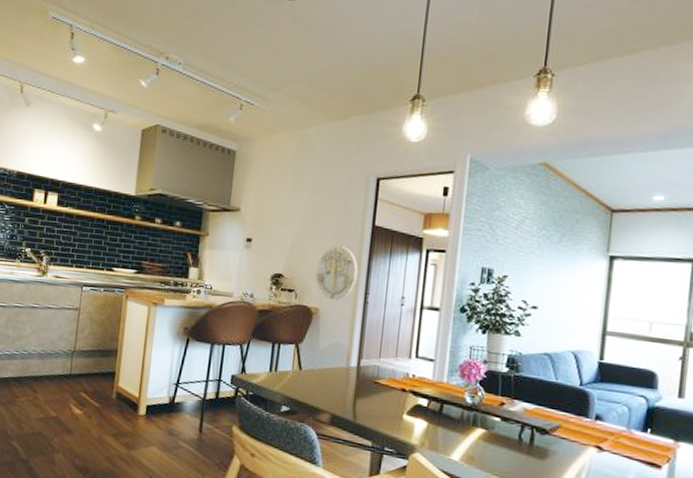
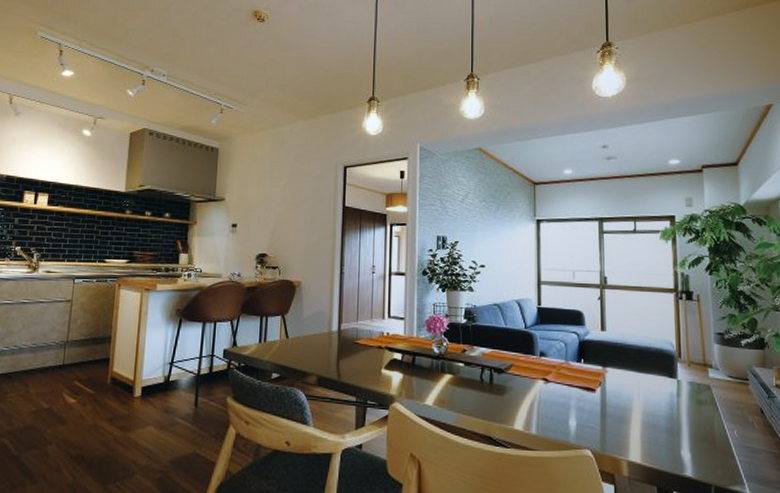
wall decoration: present [315,244,359,300] -> none [295,225,334,273]

